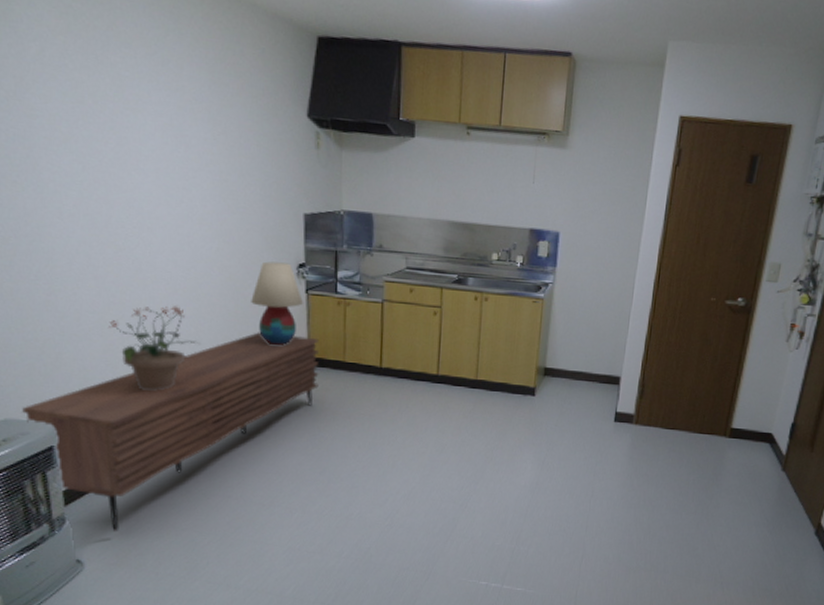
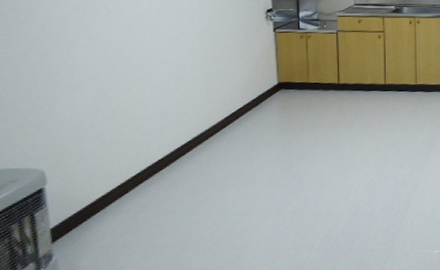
sideboard: present [22,332,319,531] -> none [13,66,287,260]
potted plant: present [109,306,199,391] -> none [100,53,182,127]
table lamp: present [251,261,303,345] -> none [227,10,271,76]

